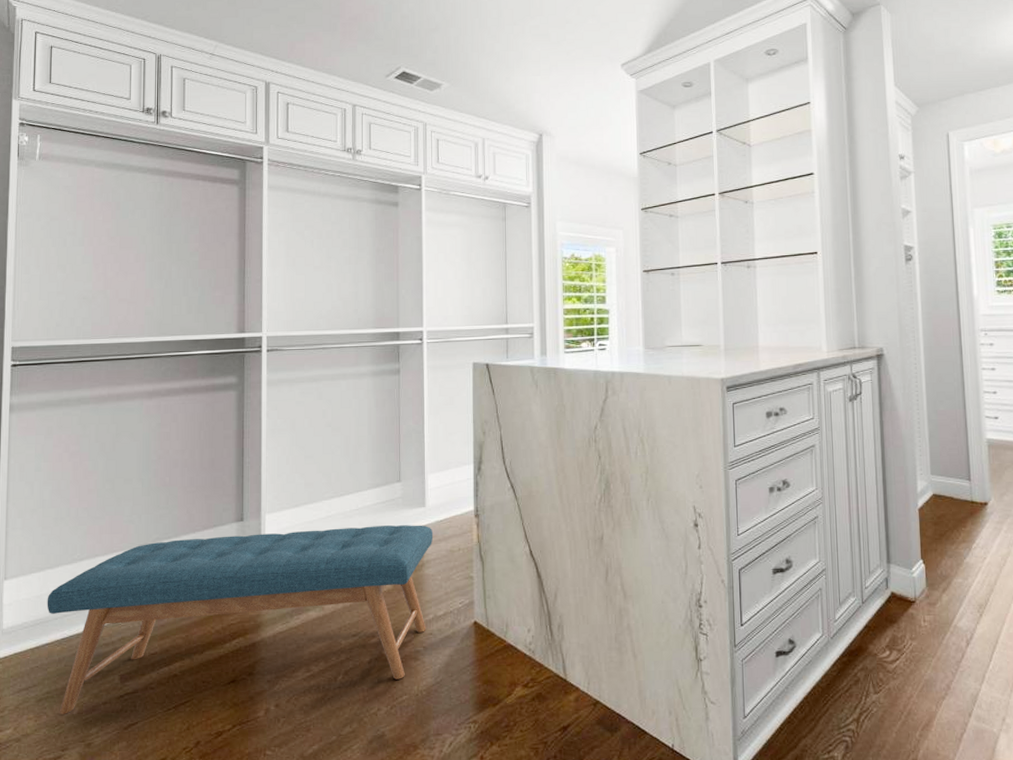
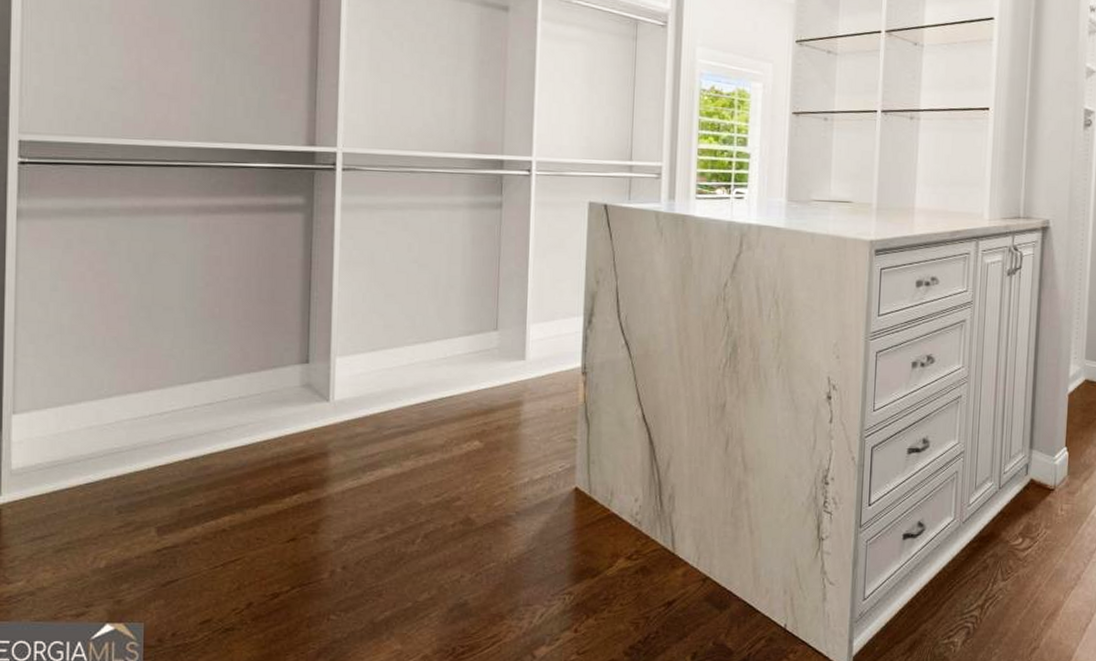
bench: present [47,525,434,714] -> none [66,377,533,568]

